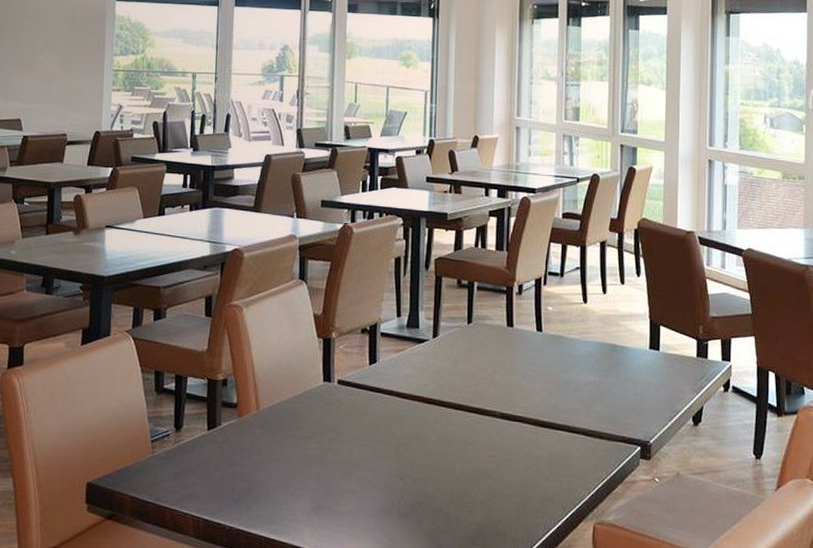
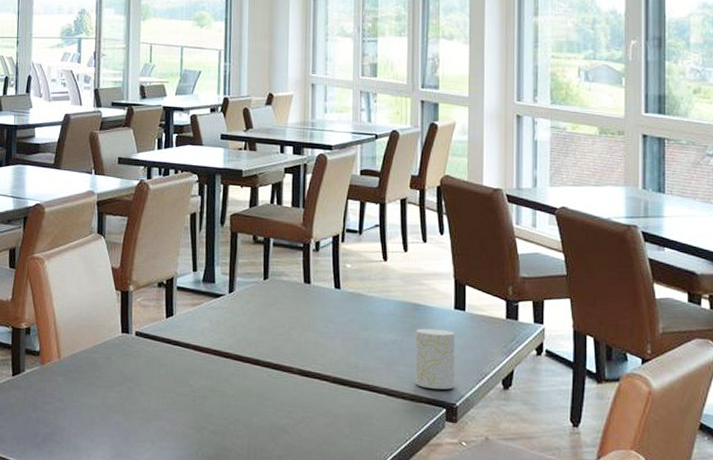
cup: none [612,368,650,428] -> present [415,328,456,390]

